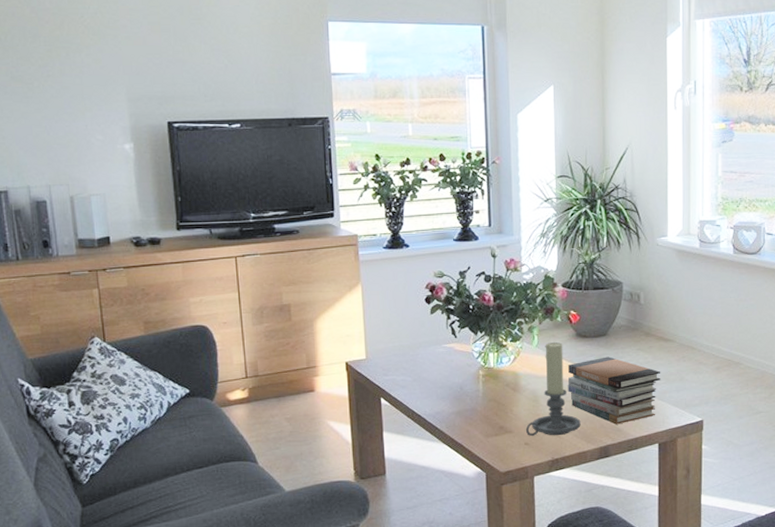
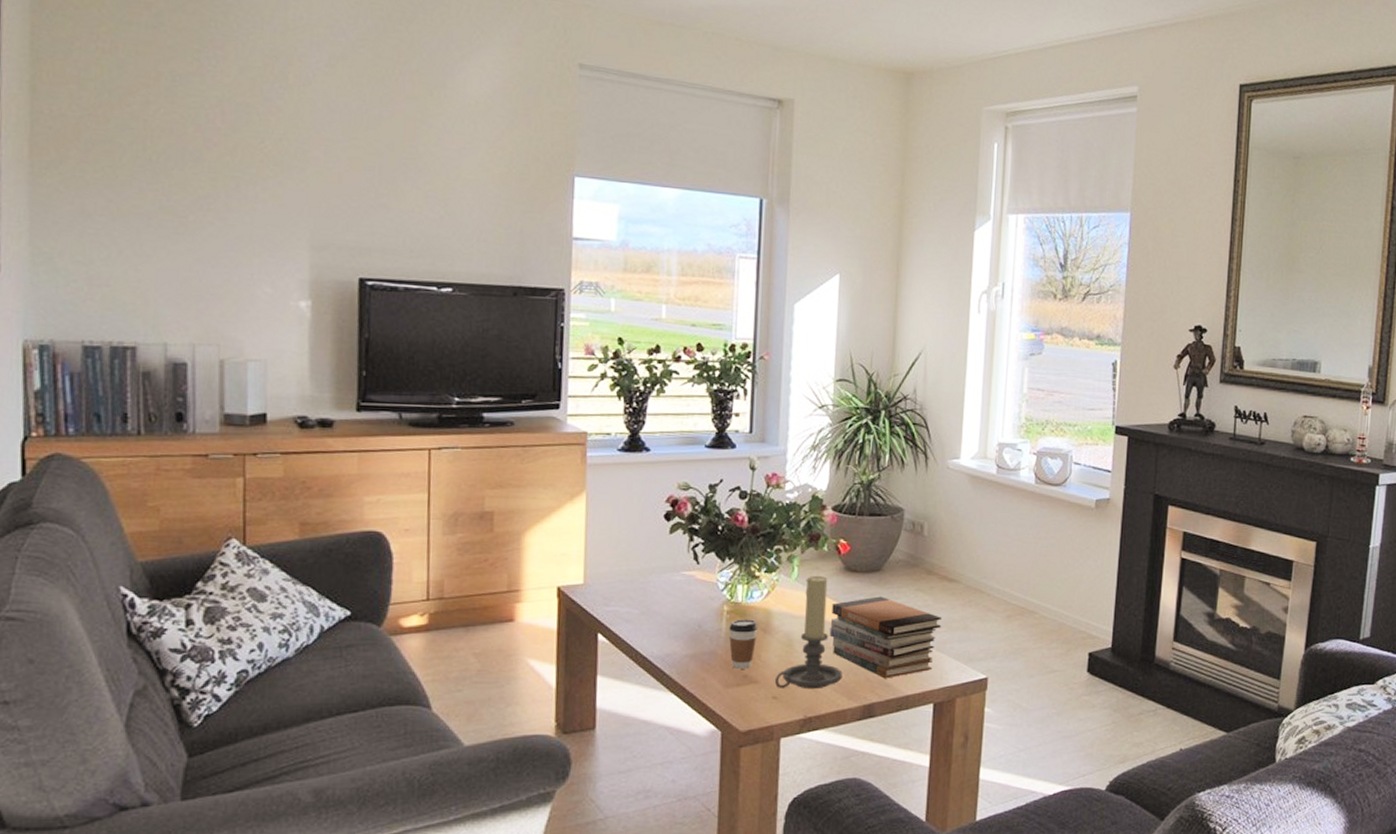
coffee cup: none [485,381,509,422] -> present [729,619,759,669]

